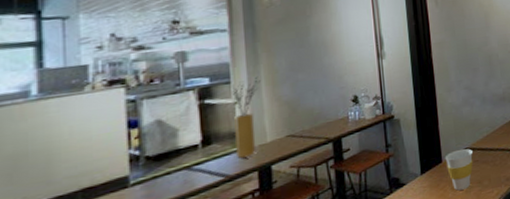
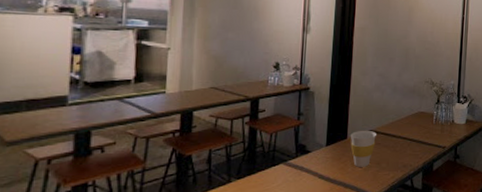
vase: present [232,76,260,158] -> none [164,28,194,99]

